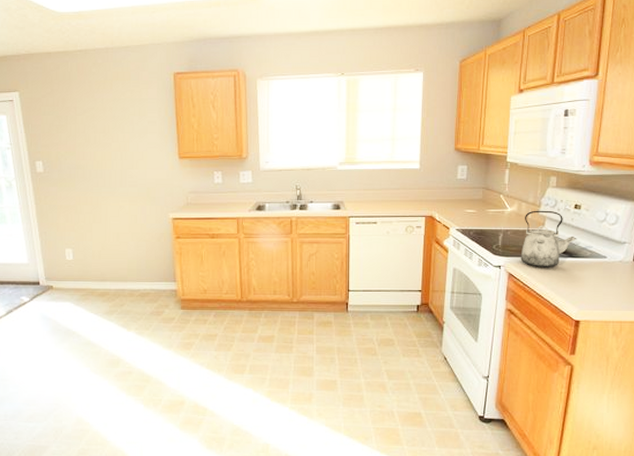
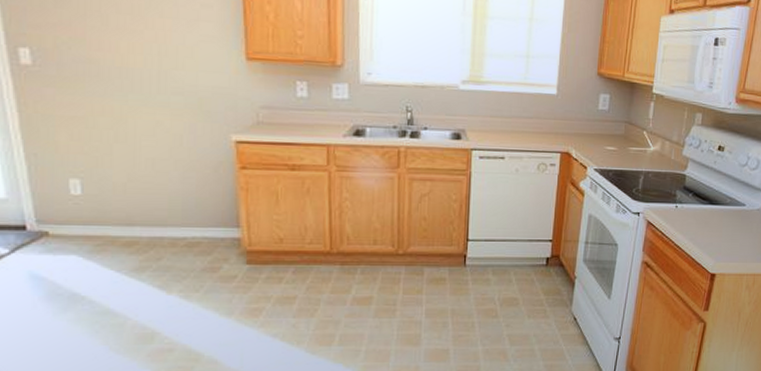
kettle: present [520,210,577,267] -> none [660,150,718,215]

